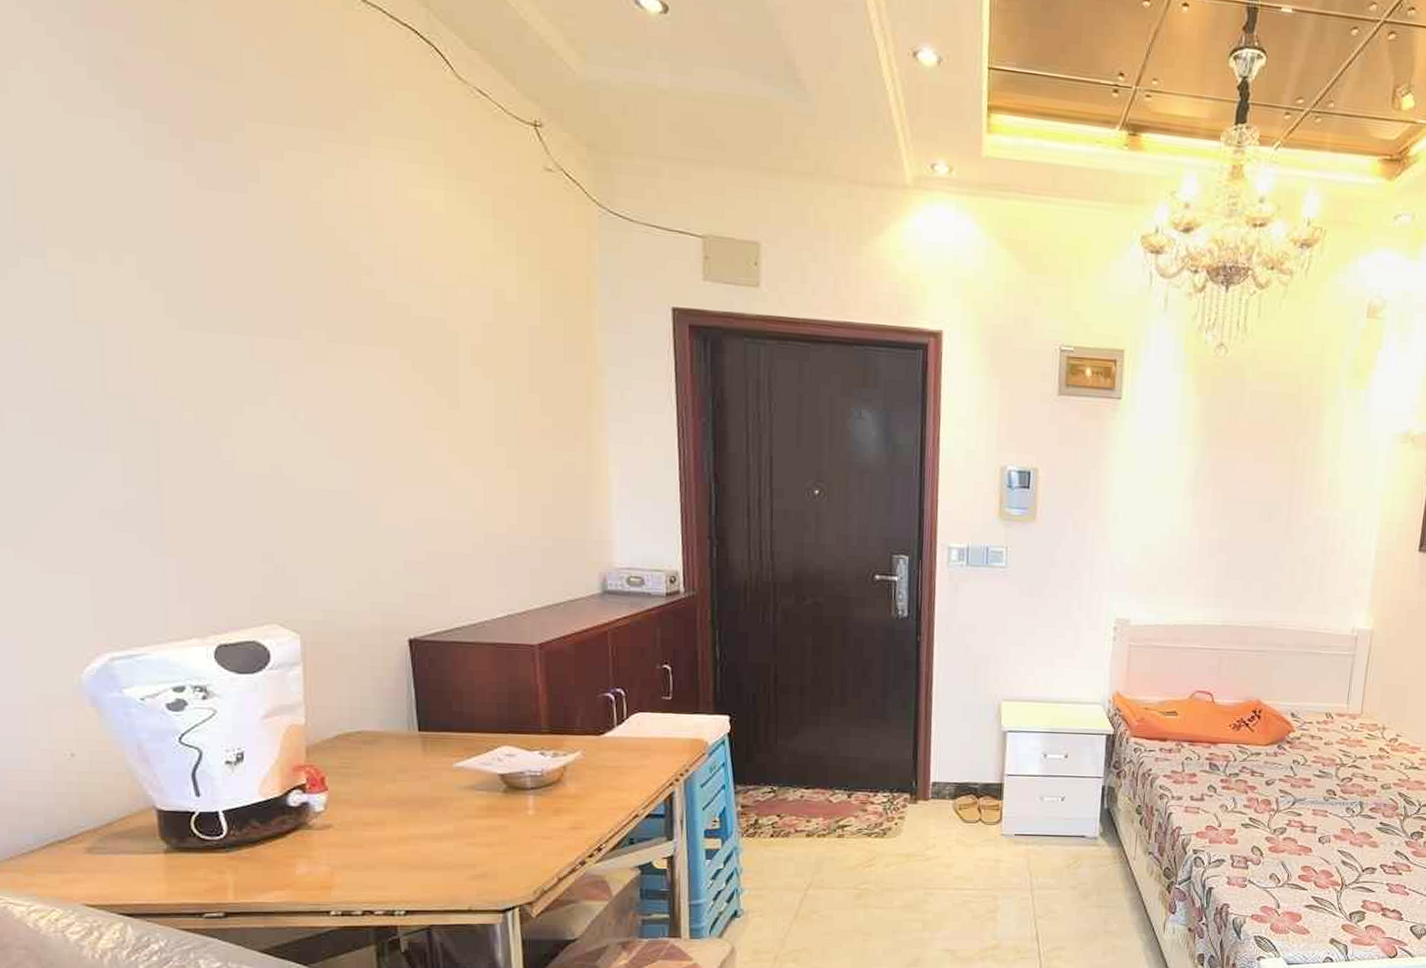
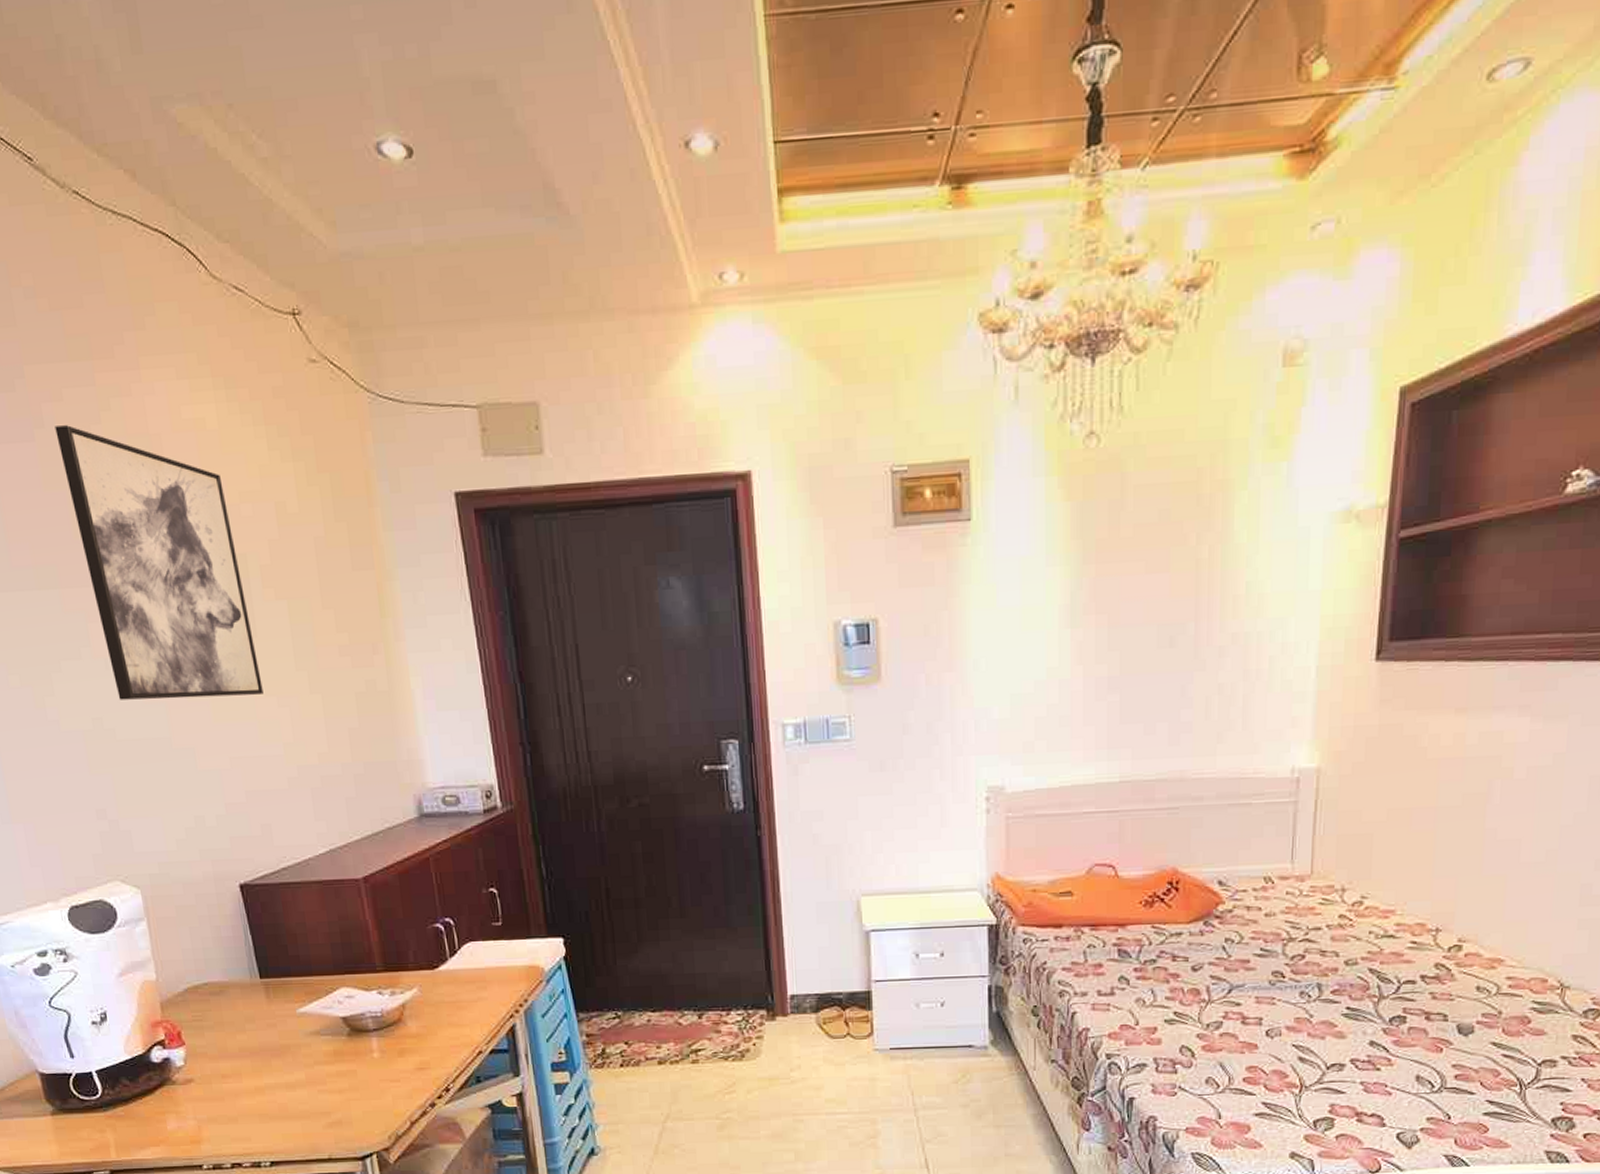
wall art: none [271,183,459,463] -> present [55,425,264,700]

